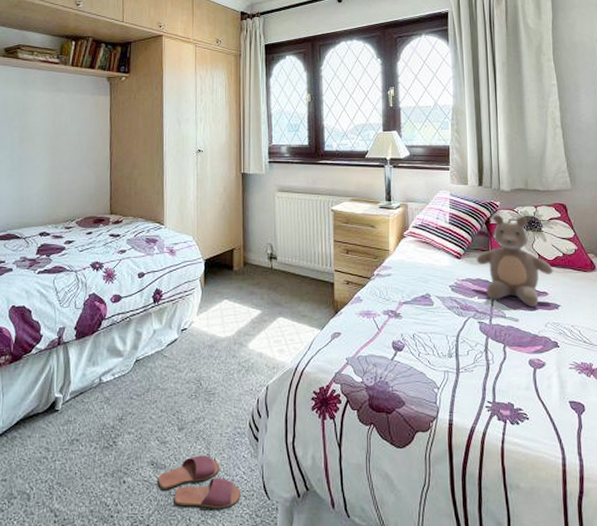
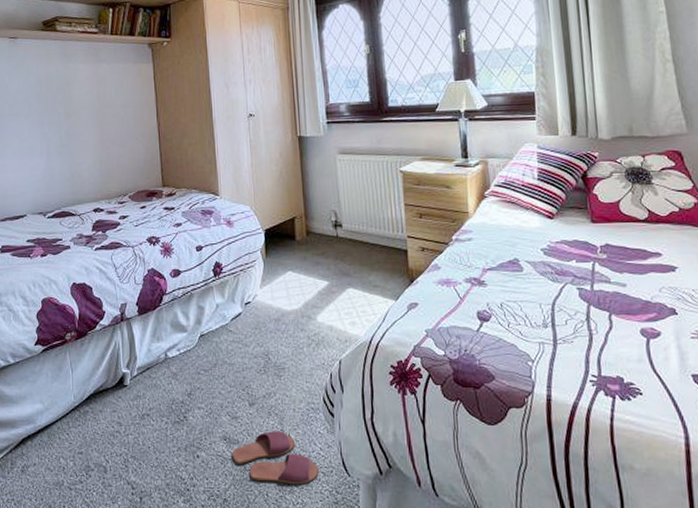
teddy bear: present [476,215,553,306] -> none [572,167,668,270]

